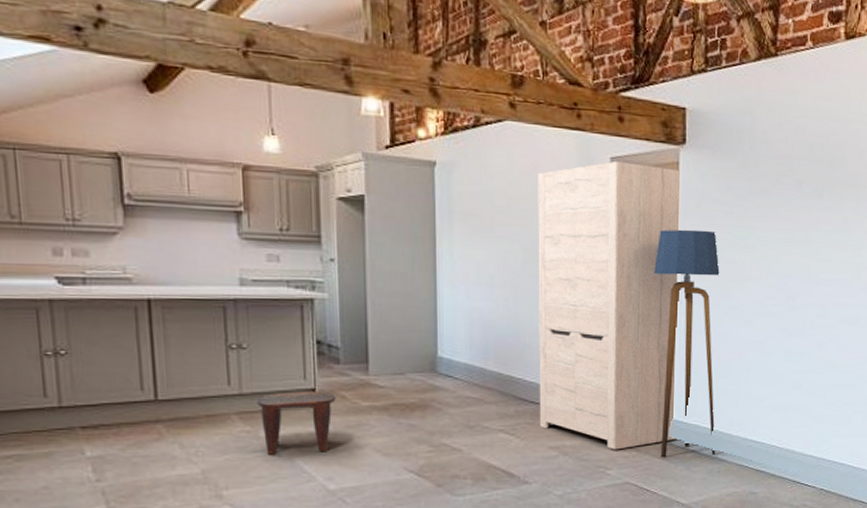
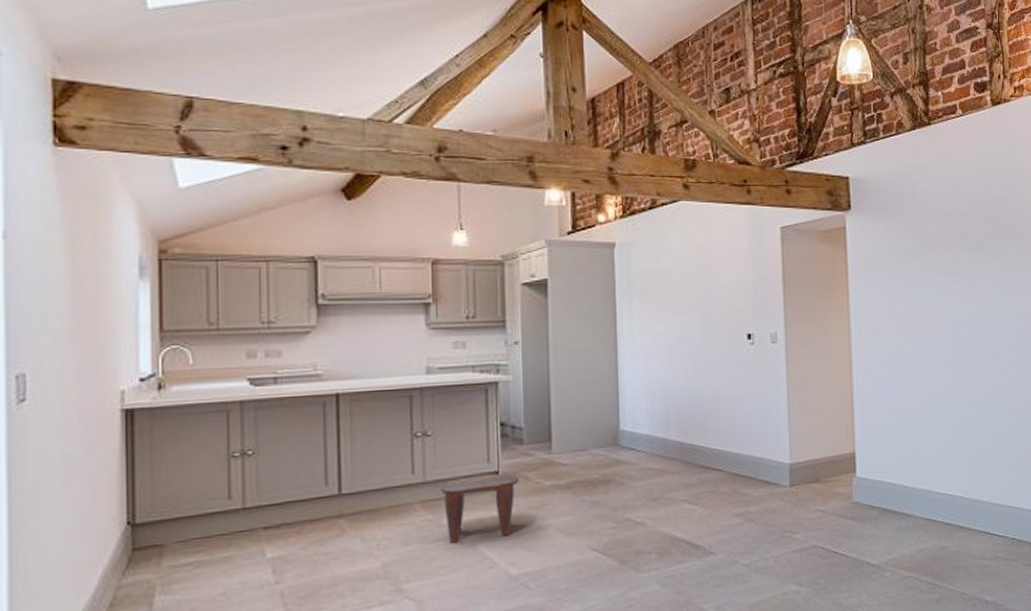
cabinet: present [538,161,682,450] -> none [712,231,863,513]
floor lamp: present [654,229,720,458] -> none [828,288,902,518]

